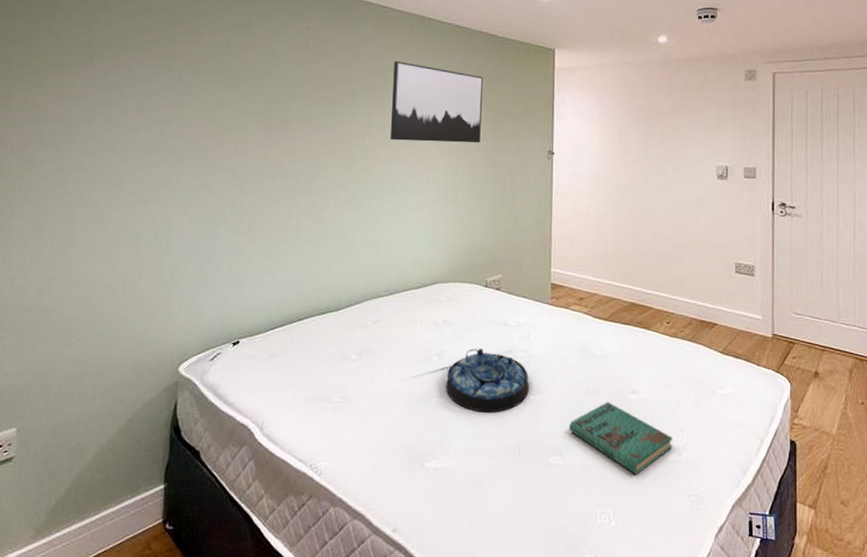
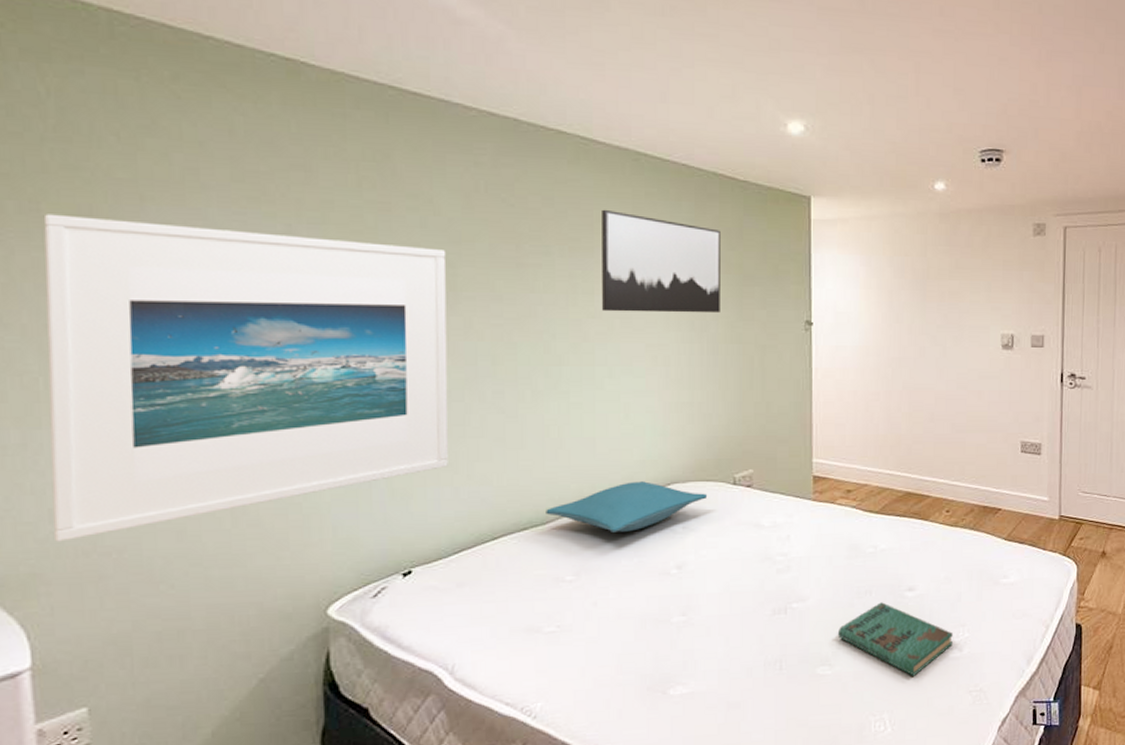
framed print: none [11,67,283,300] -> present [43,214,449,542]
pillow: none [339,279,464,322] -> present [546,481,708,532]
serving tray: present [446,348,530,413] -> none [690,555,791,628]

